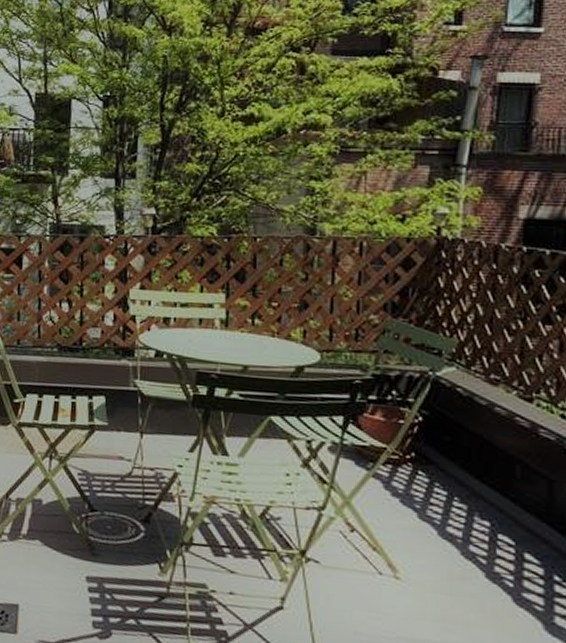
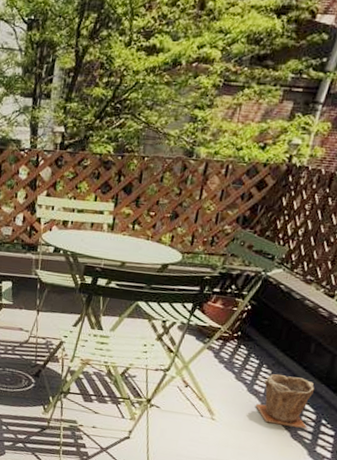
plant pot: none [453,509,534,589] -> present [255,373,315,429]

